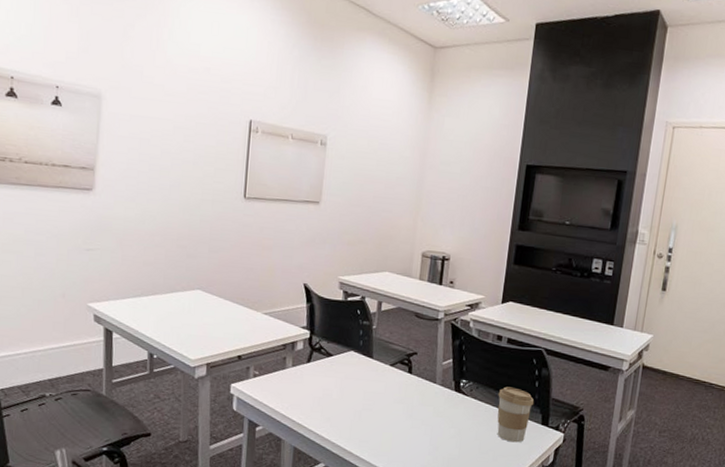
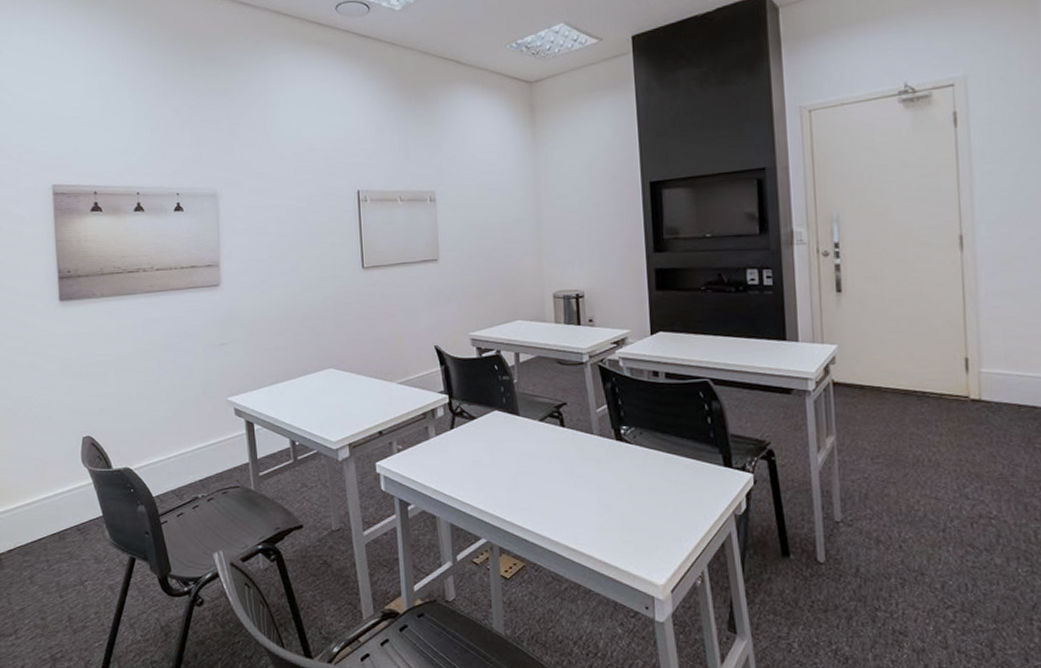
coffee cup: present [497,386,534,443] -> none [666,427,711,491]

